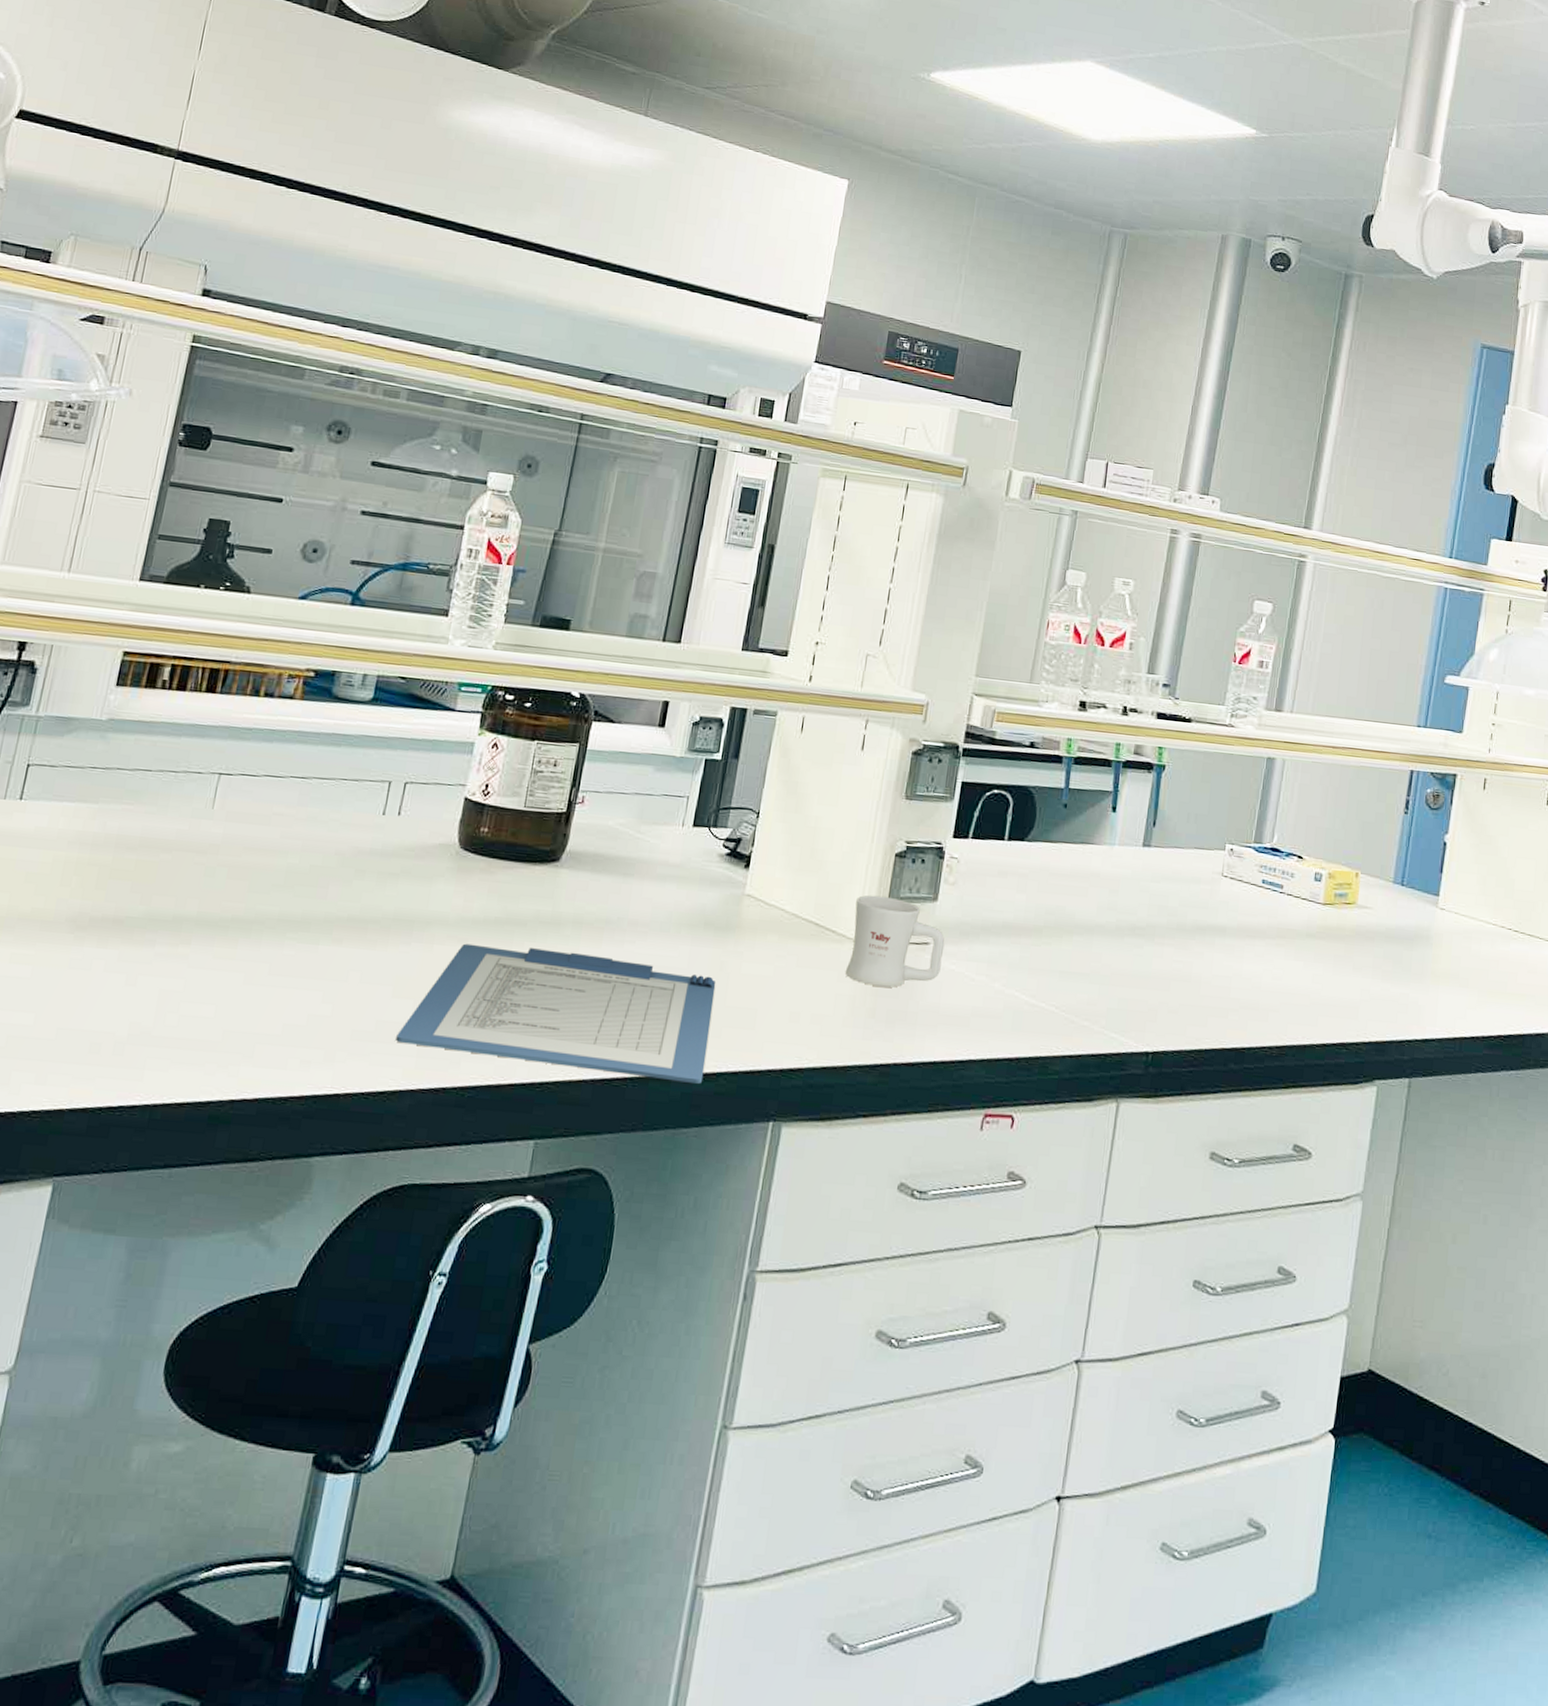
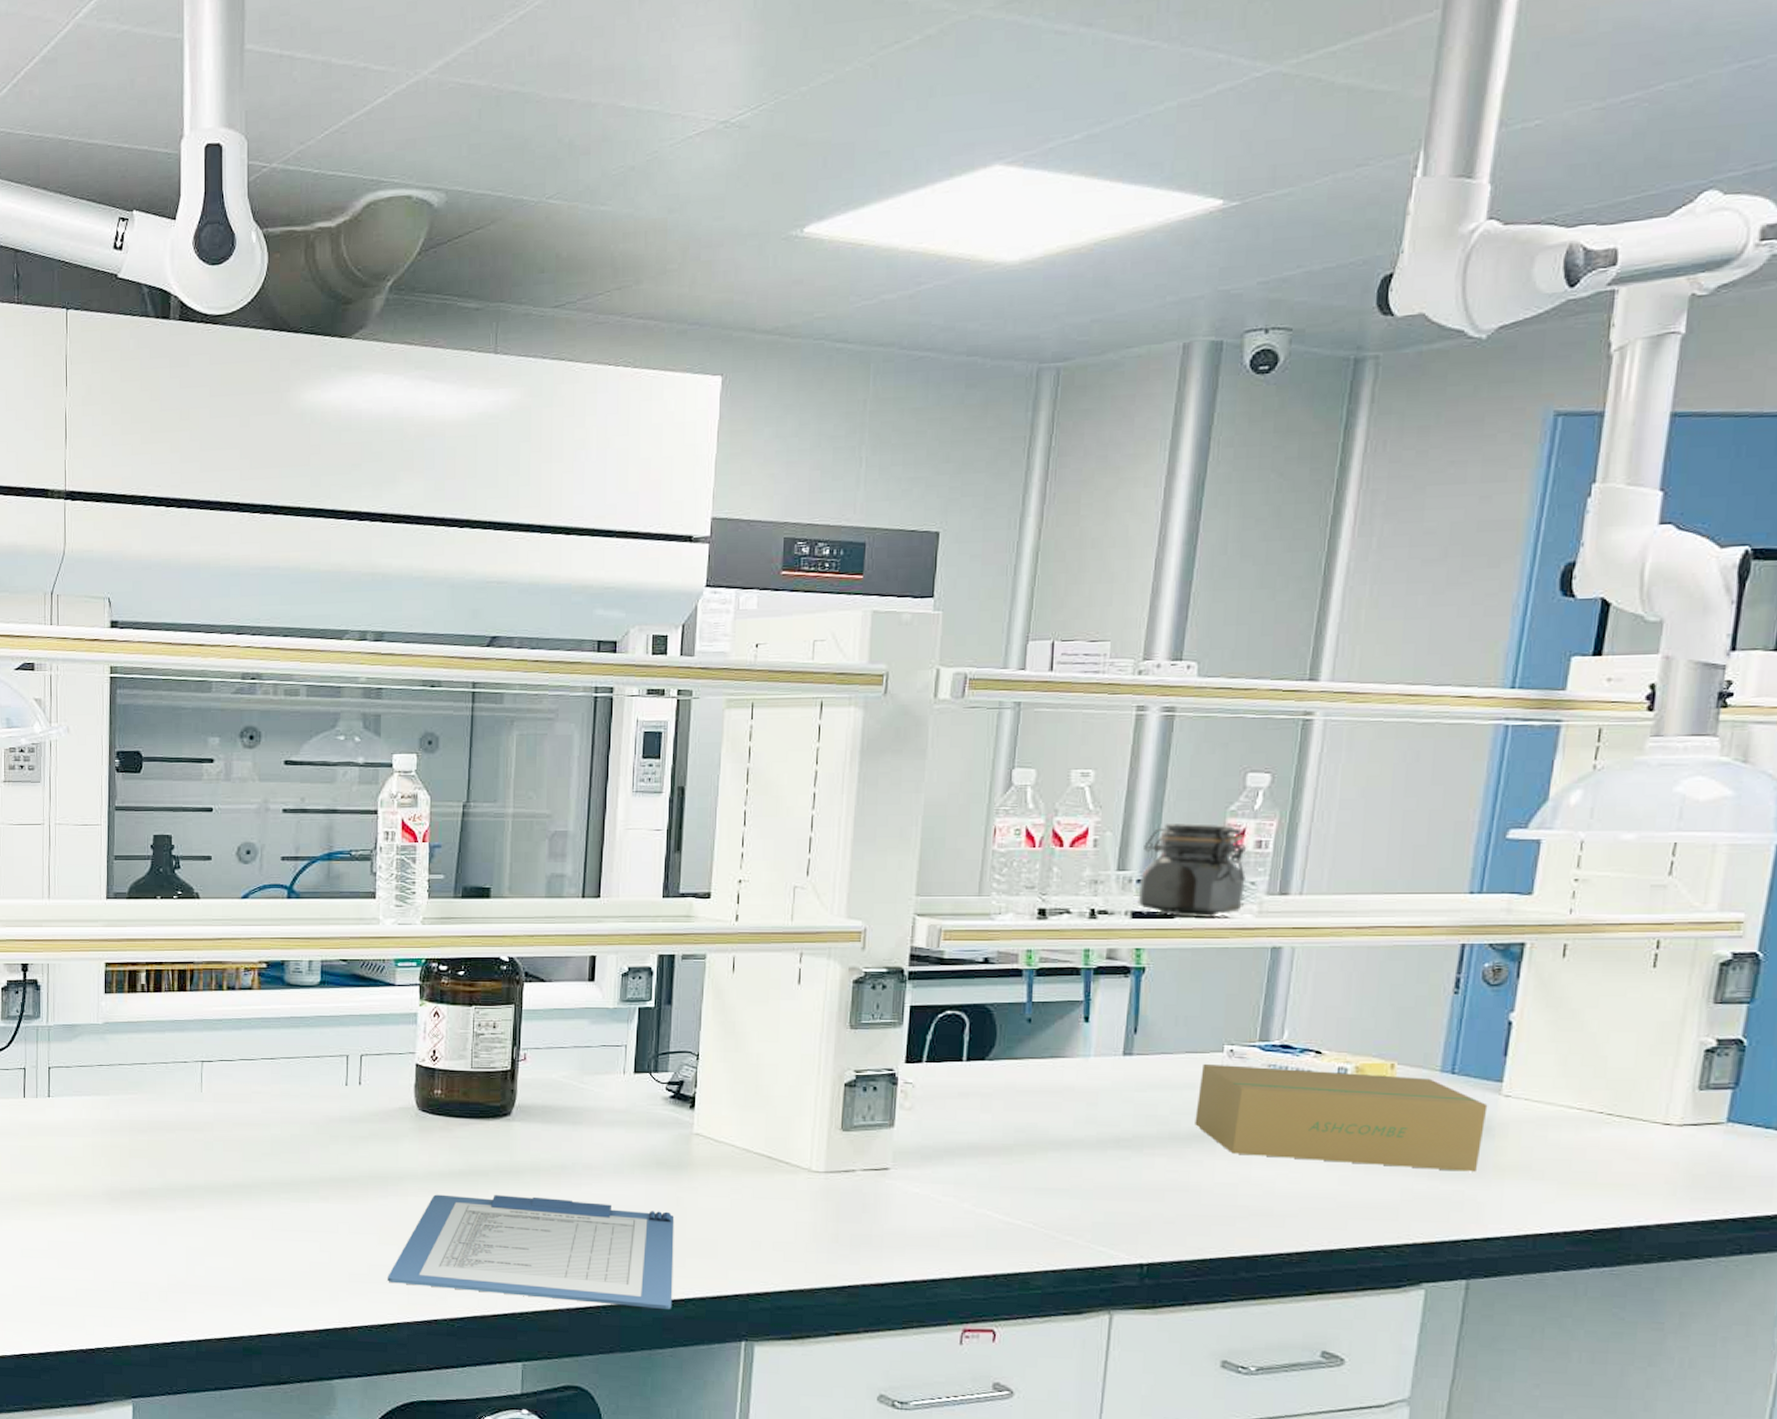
mug: present [845,895,945,988] -> none [803,1125,906,1213]
jar: none [1162,635,1252,724] -> present [1137,822,1247,916]
box: none [1199,859,1428,977] -> present [1195,1063,1488,1172]

